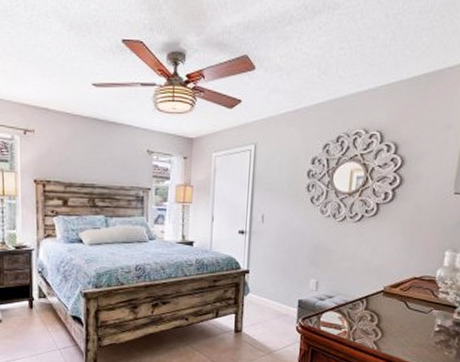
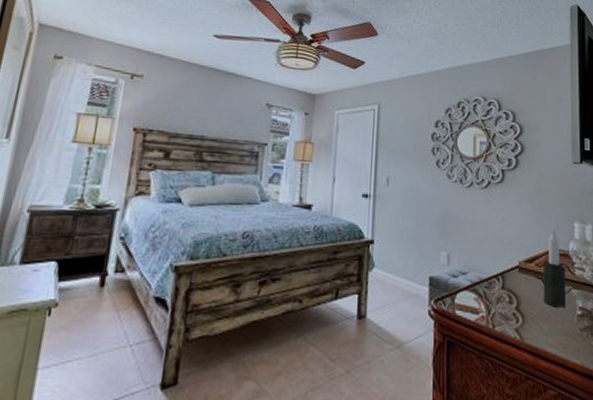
candle: none [403,258,430,325] -> present [542,230,566,308]

